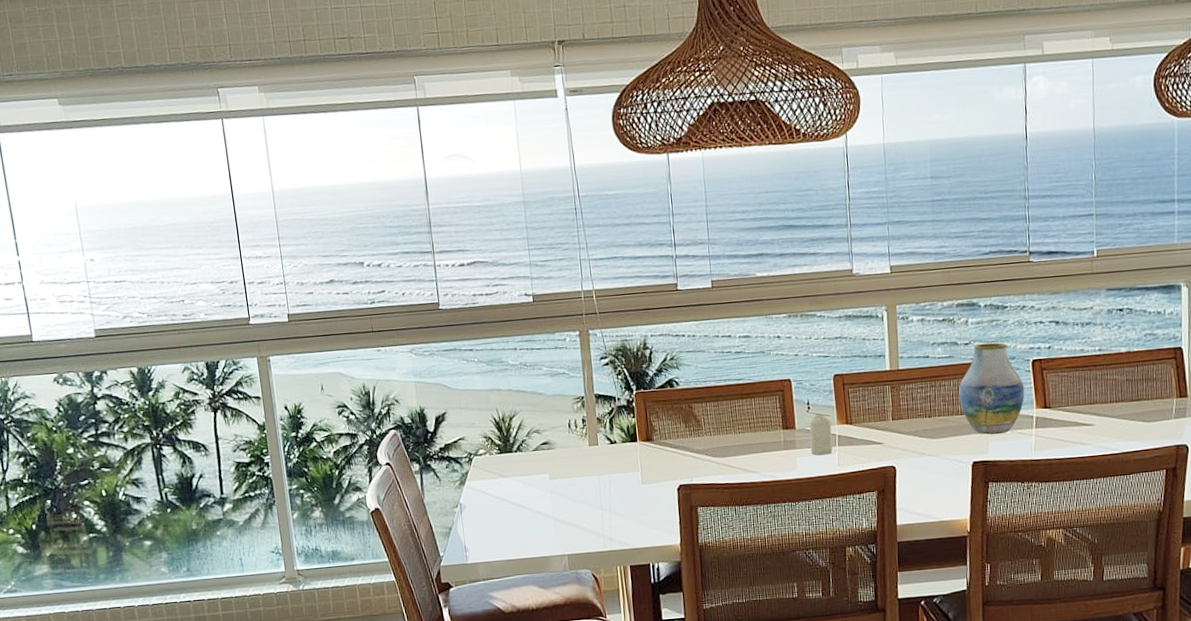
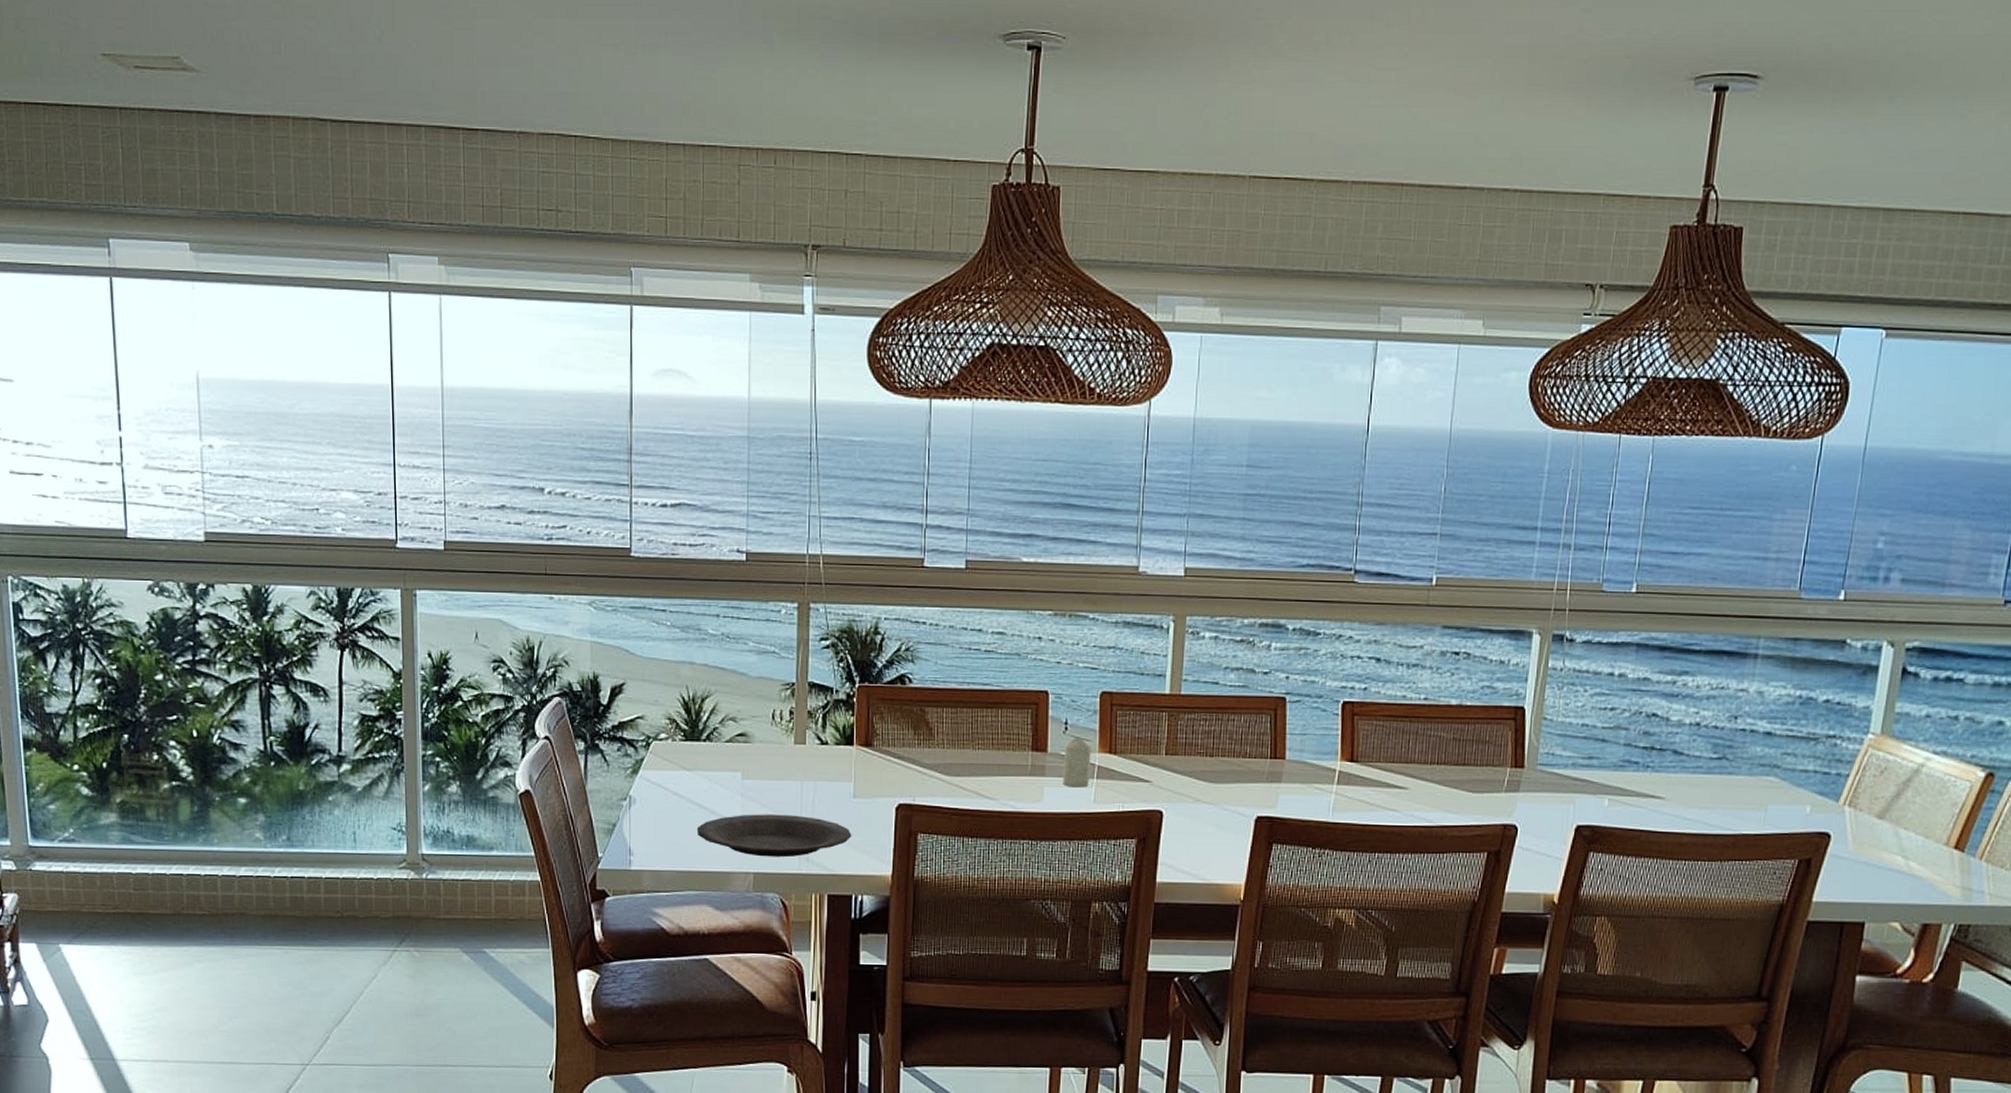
plate: none [517,503,644,541] -> present [696,814,852,858]
vase: present [959,342,1025,435] -> none [1249,674,1330,787]

